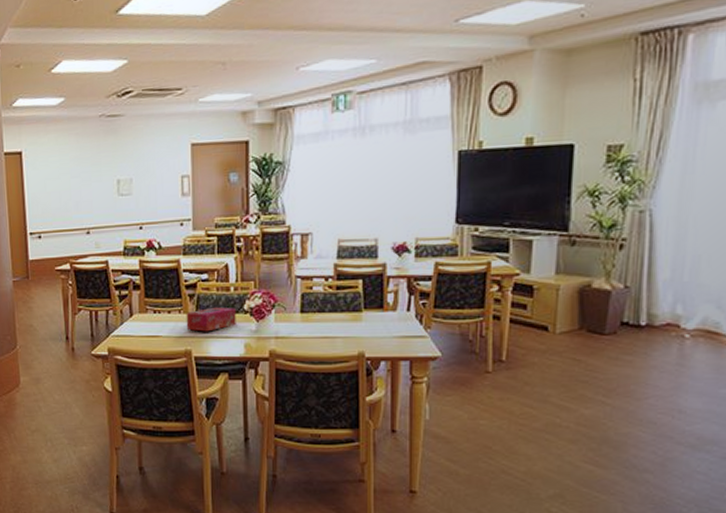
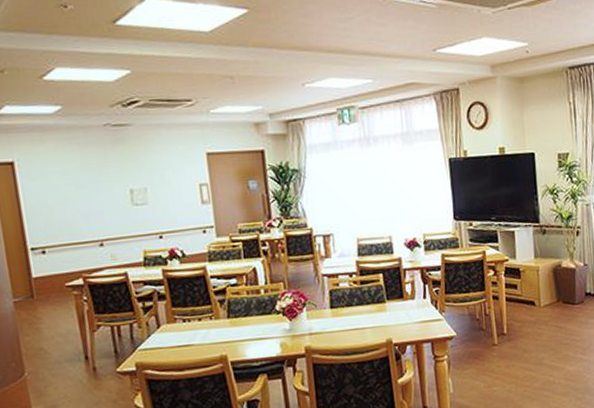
tissue box: present [186,307,236,332] -> none [217,309,270,336]

